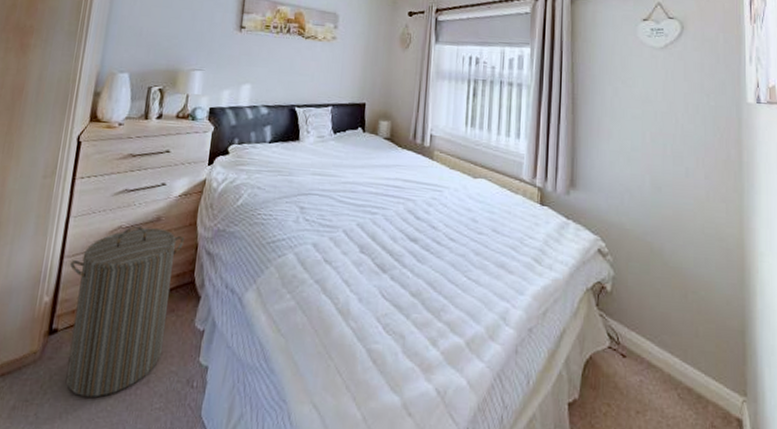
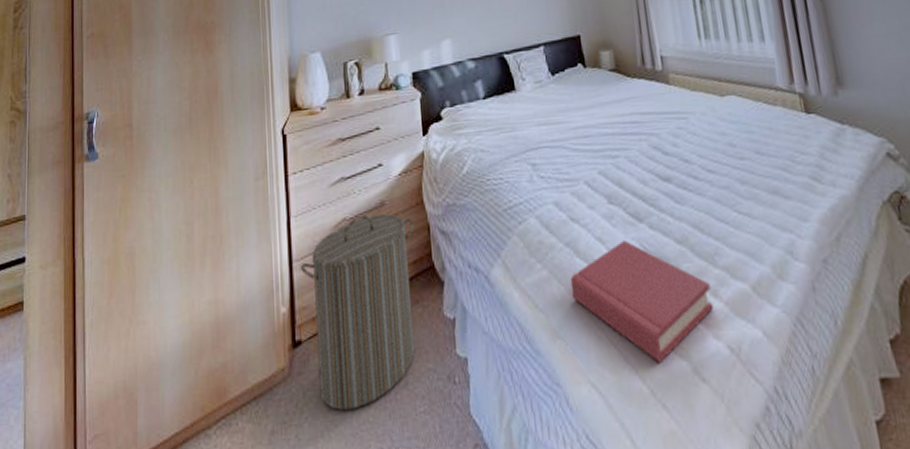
hardback book: none [312,285,432,395] -> present [570,239,714,363]

